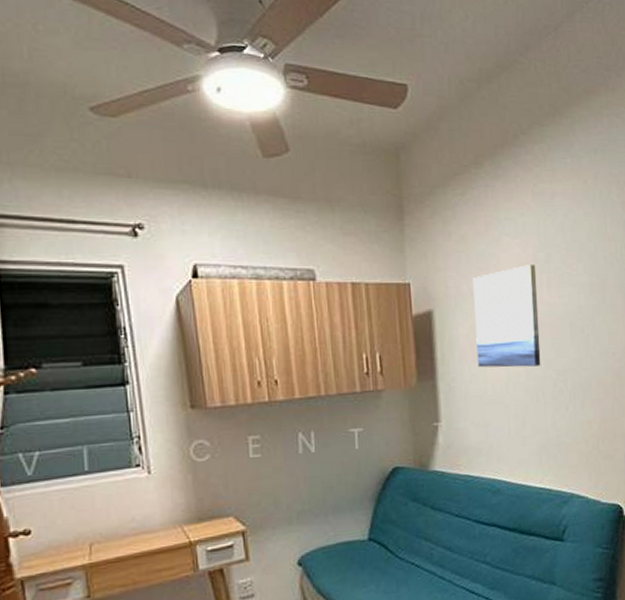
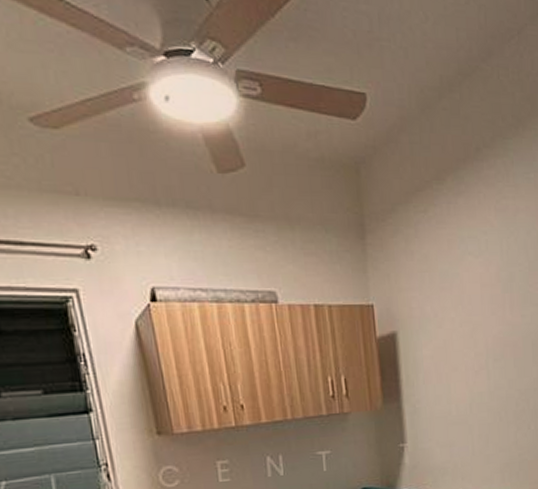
wall art: present [473,265,541,368] -> none [436,284,504,389]

